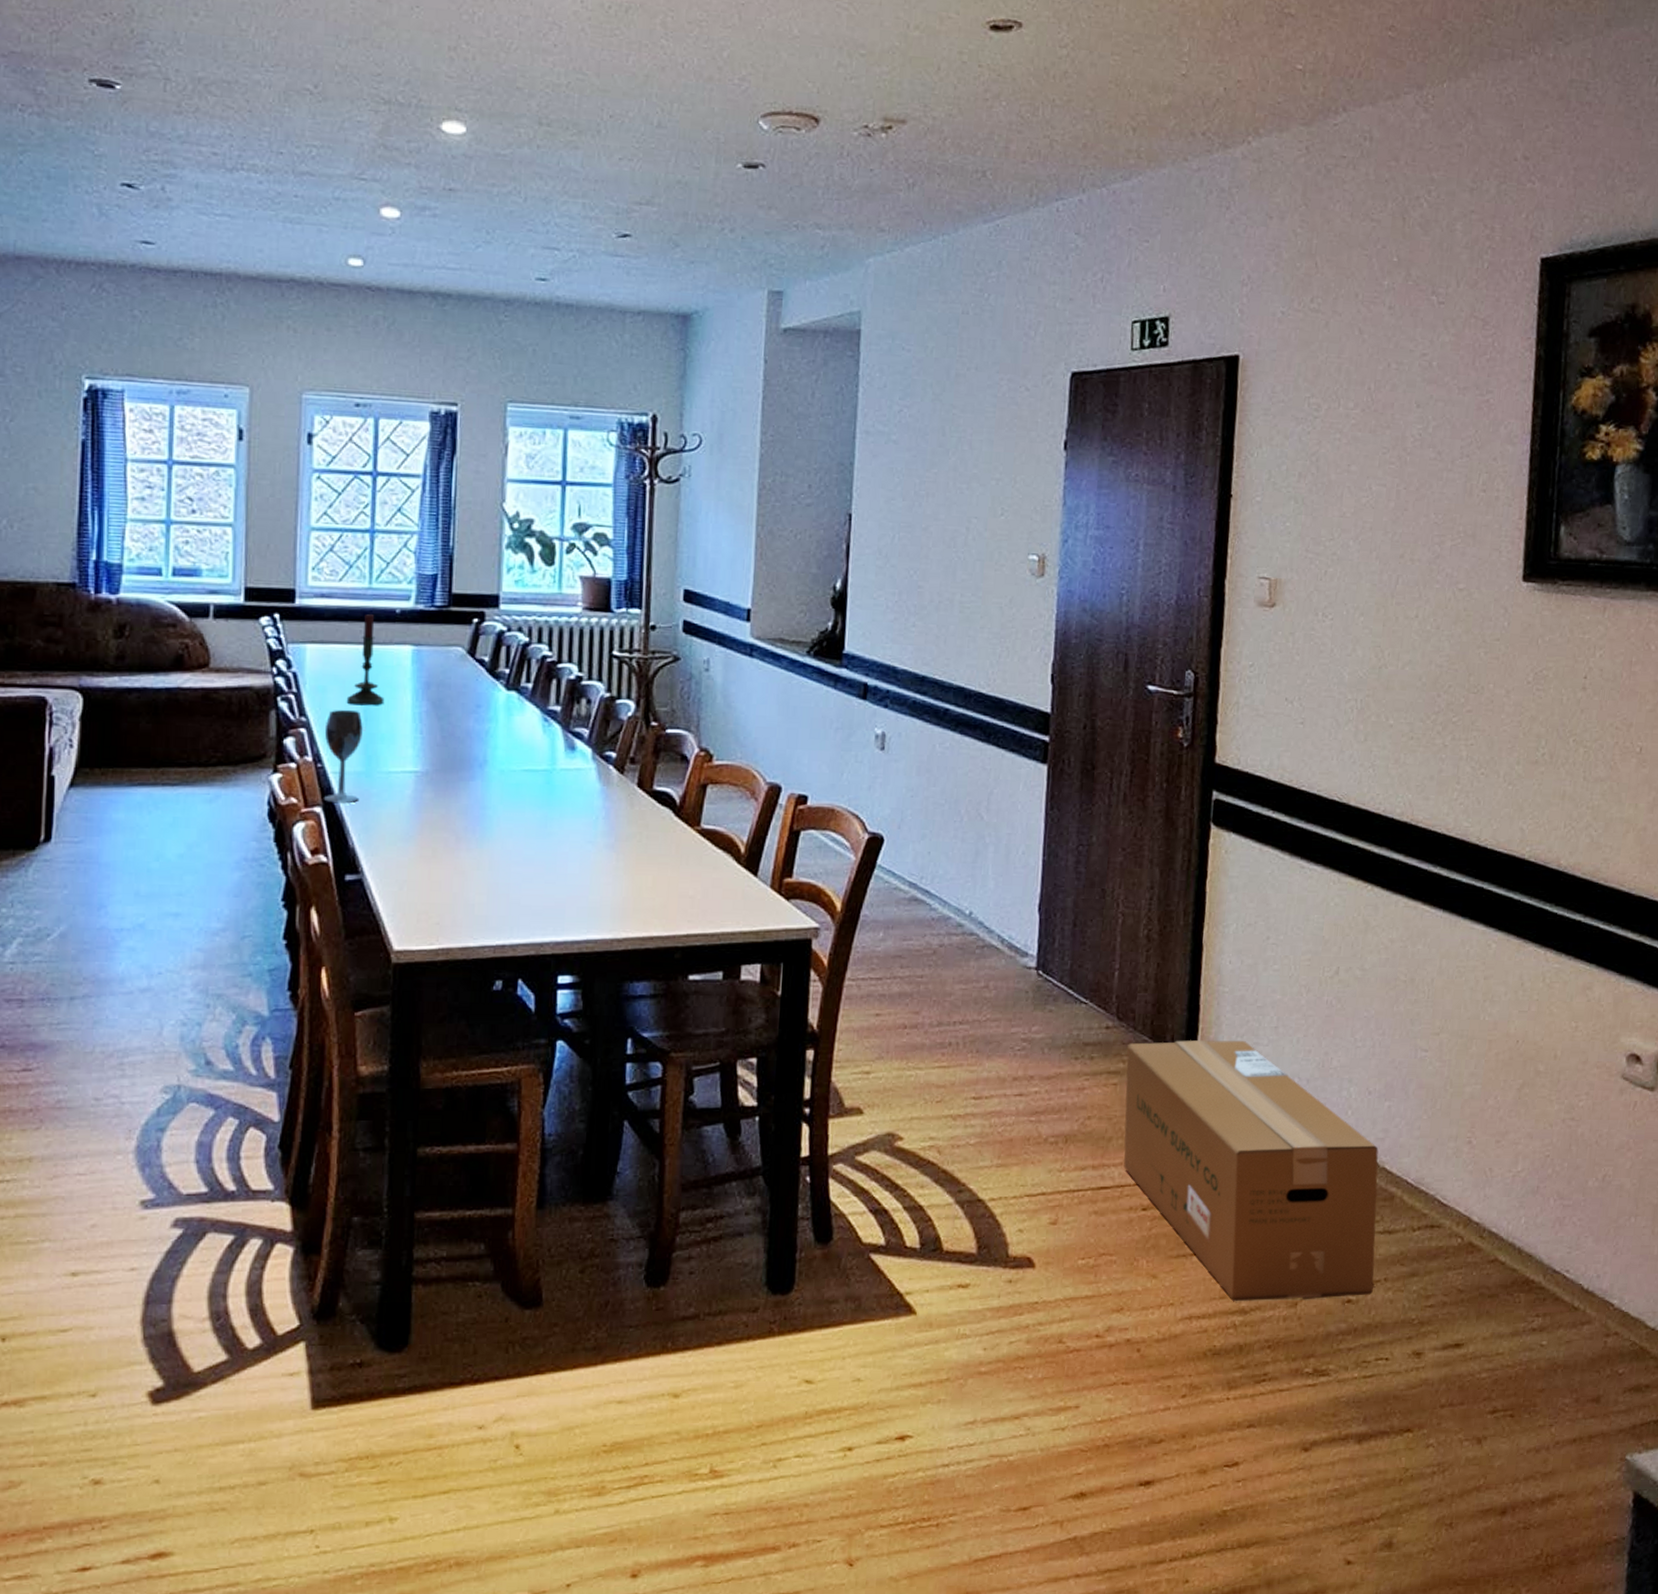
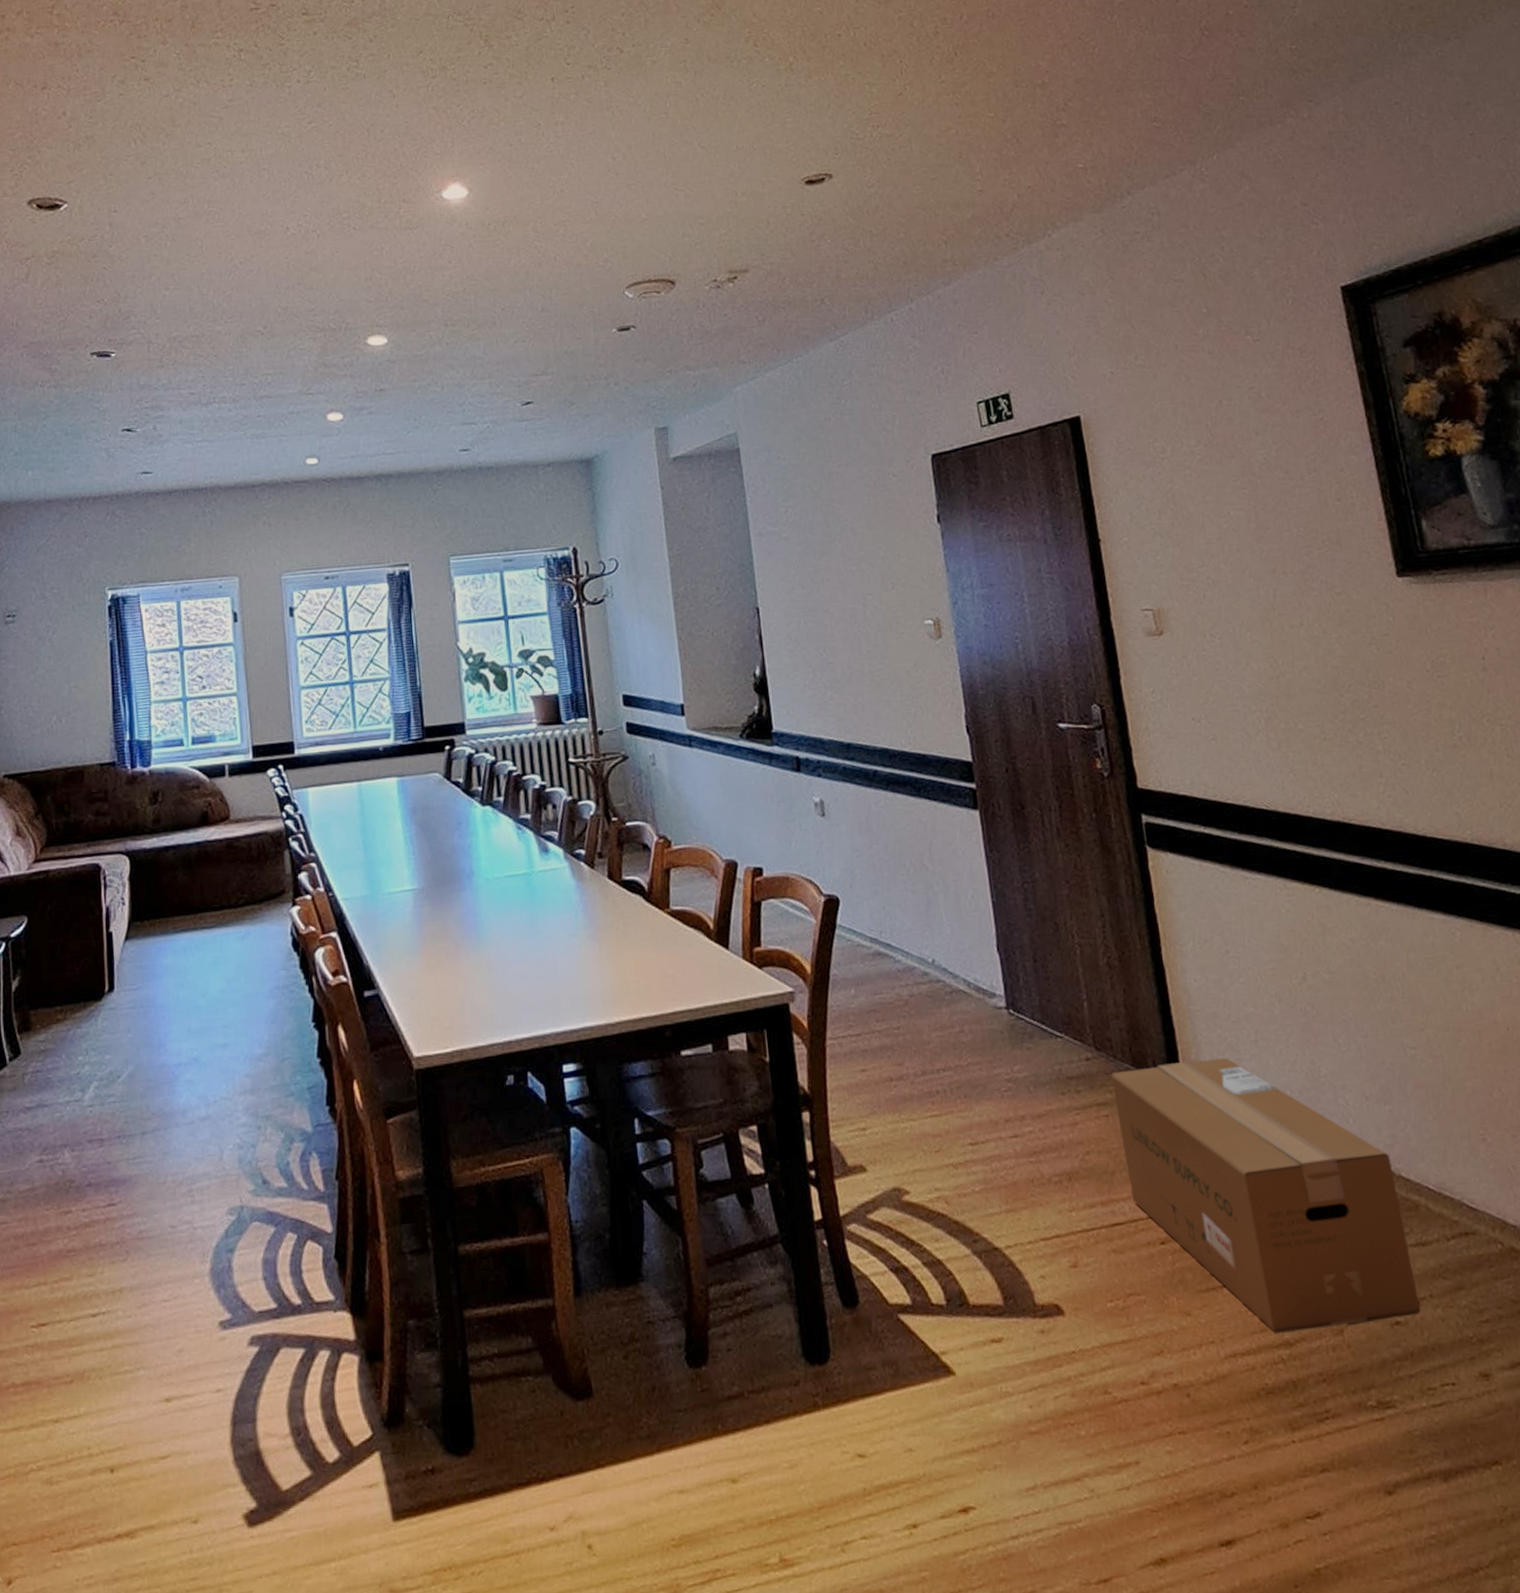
wine glass: present [323,709,363,804] -> none [331,841,367,927]
candle: present [346,613,385,706] -> none [347,754,379,837]

